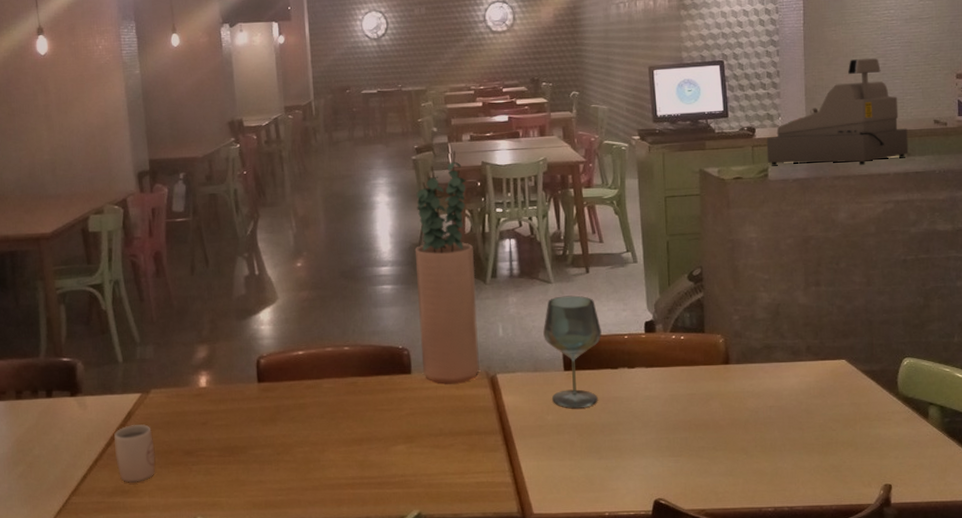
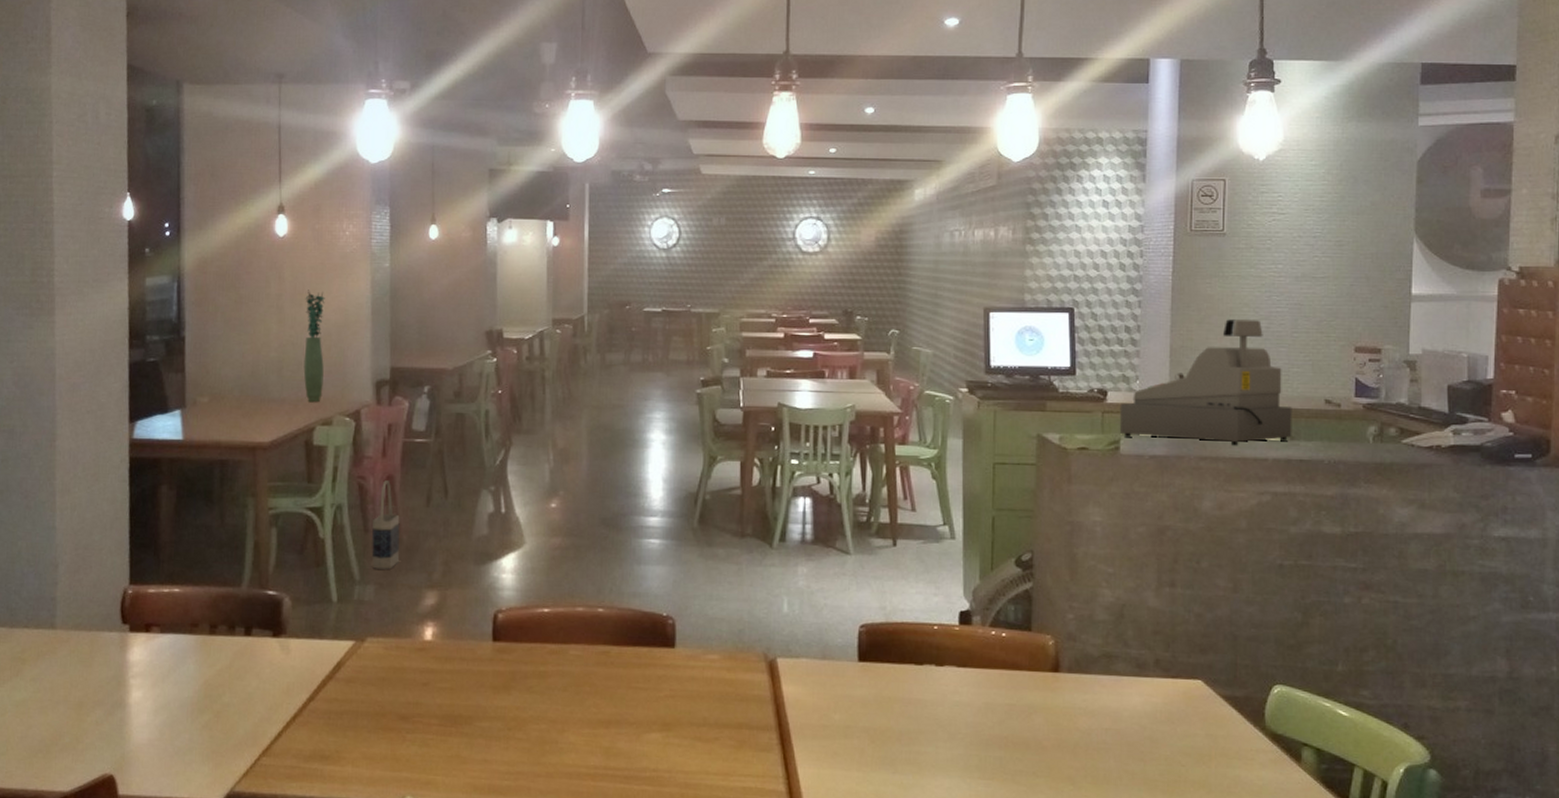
vase: none [69,99,93,196] -> present [303,289,325,403]
mug: present [114,424,156,483] -> none [316,677,366,748]
bag: none [146,256,173,332] -> present [371,480,400,569]
vase: present [414,151,480,383] -> none [689,387,761,664]
wine glass: present [543,295,602,409] -> none [836,571,907,709]

